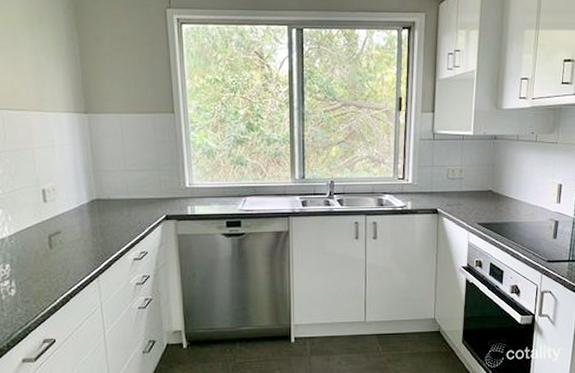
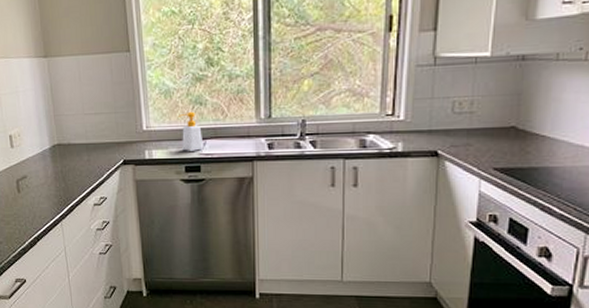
soap bottle: none [219,171,244,207] -> present [177,111,204,151]

